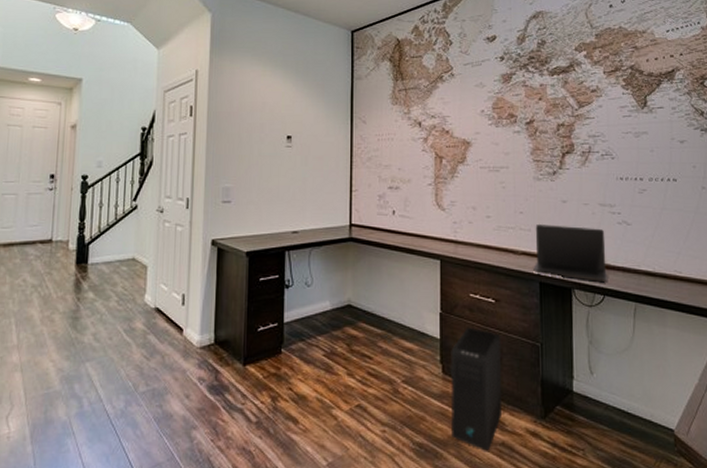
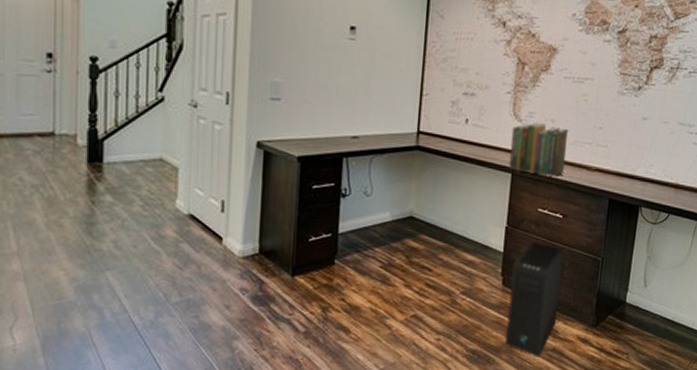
books: none [436,211,492,262] -> present [509,123,568,177]
laptop computer: present [533,224,608,283] -> none [605,141,680,202]

